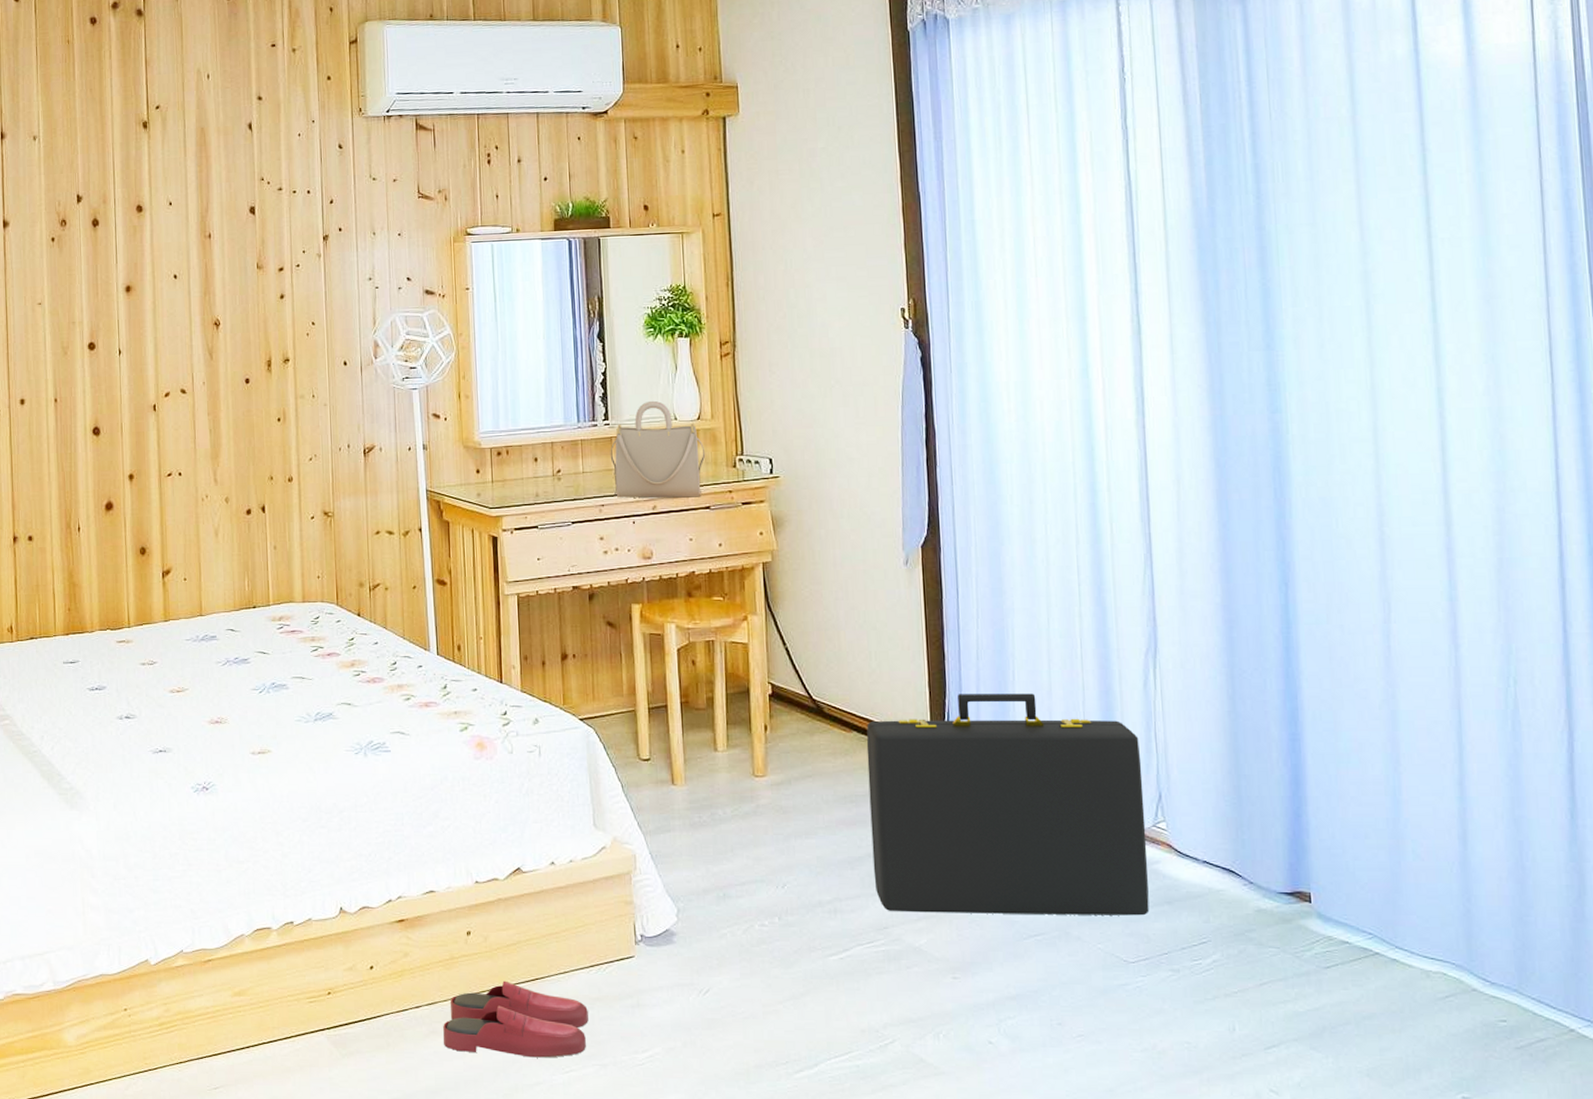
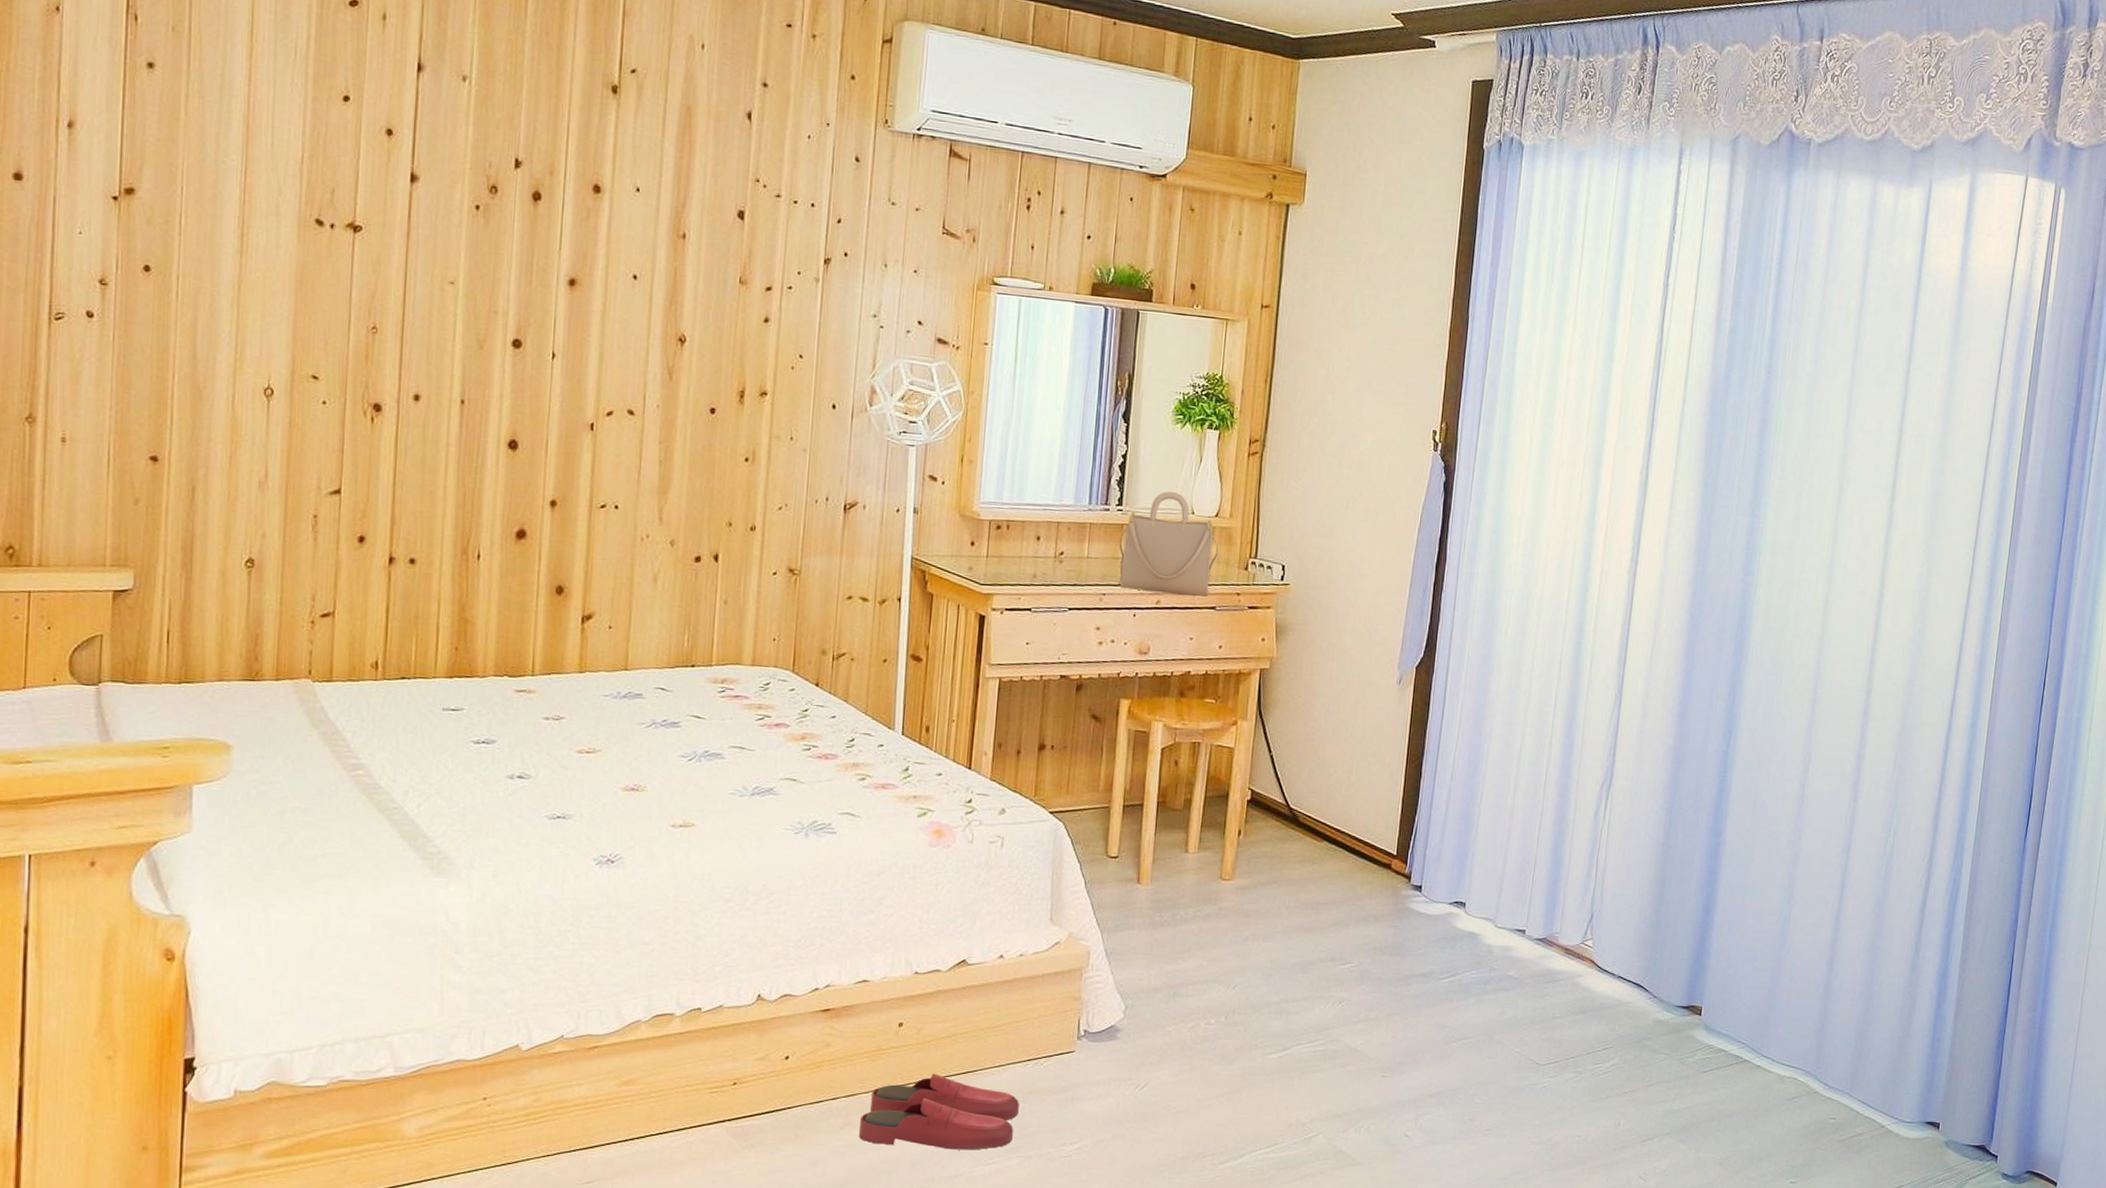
briefcase: present [866,693,1150,916] -> none [1322,812,1582,1024]

